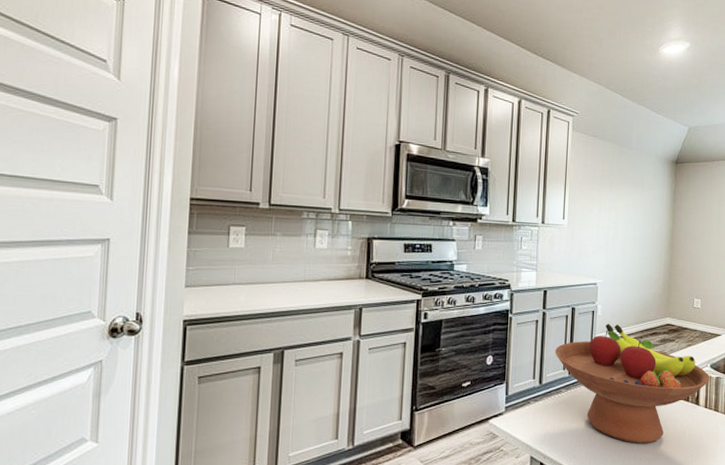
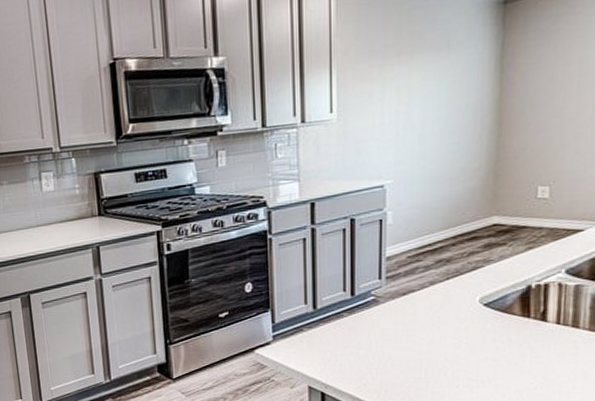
fruit bowl: present [555,323,710,443] -> none [331,232,565,369]

